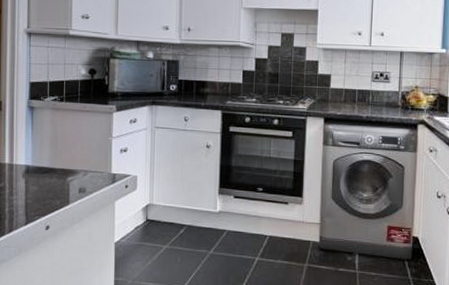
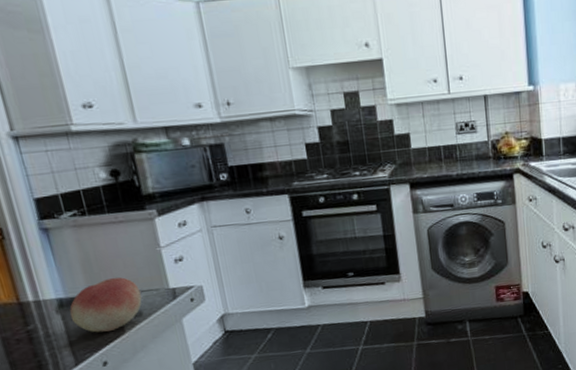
fruit: none [31,155,88,200] -> present [70,277,142,333]

